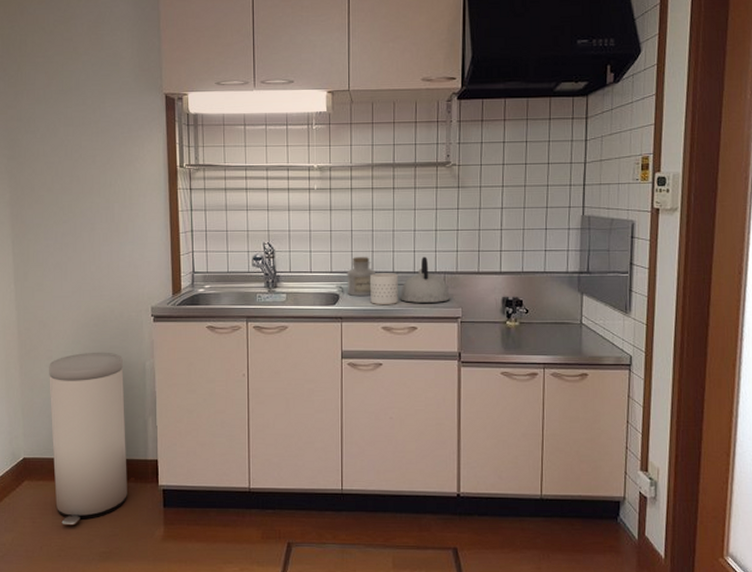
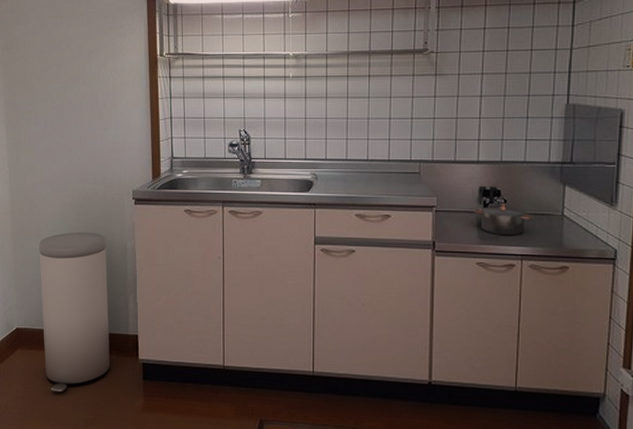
jar: present [347,257,375,297] -> none [321,145,349,184]
mug: present [370,273,399,305] -> none [344,161,373,193]
kettle: present [399,256,450,303] -> none [373,144,425,191]
cooking pot: none [497,312,554,345] -> present [474,202,534,236]

